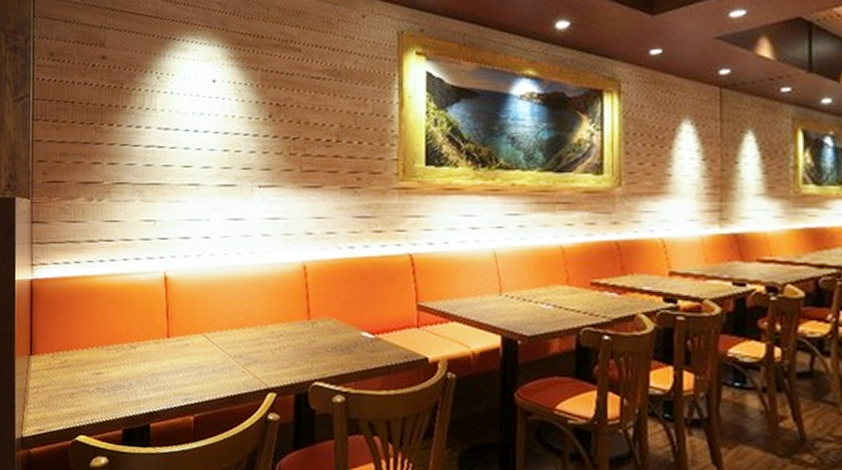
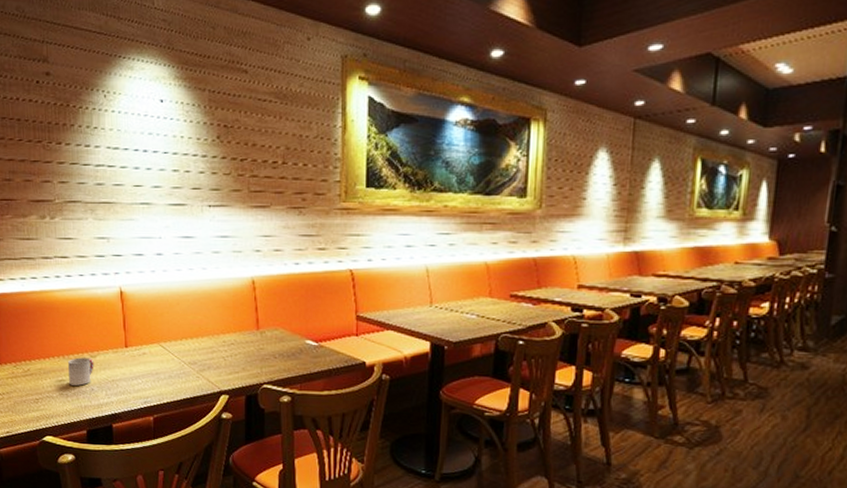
cup: none [107,348,134,379] -> present [68,357,94,386]

